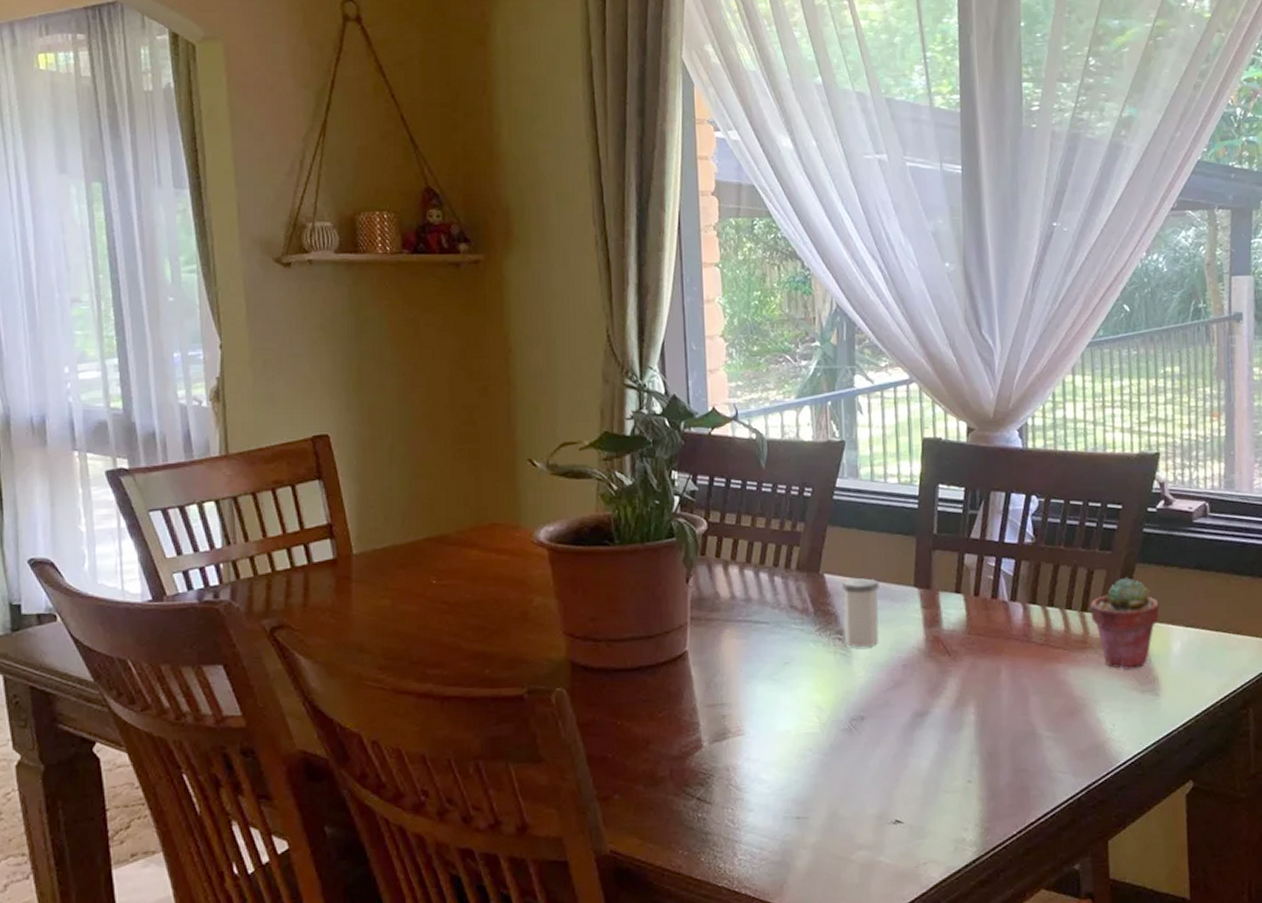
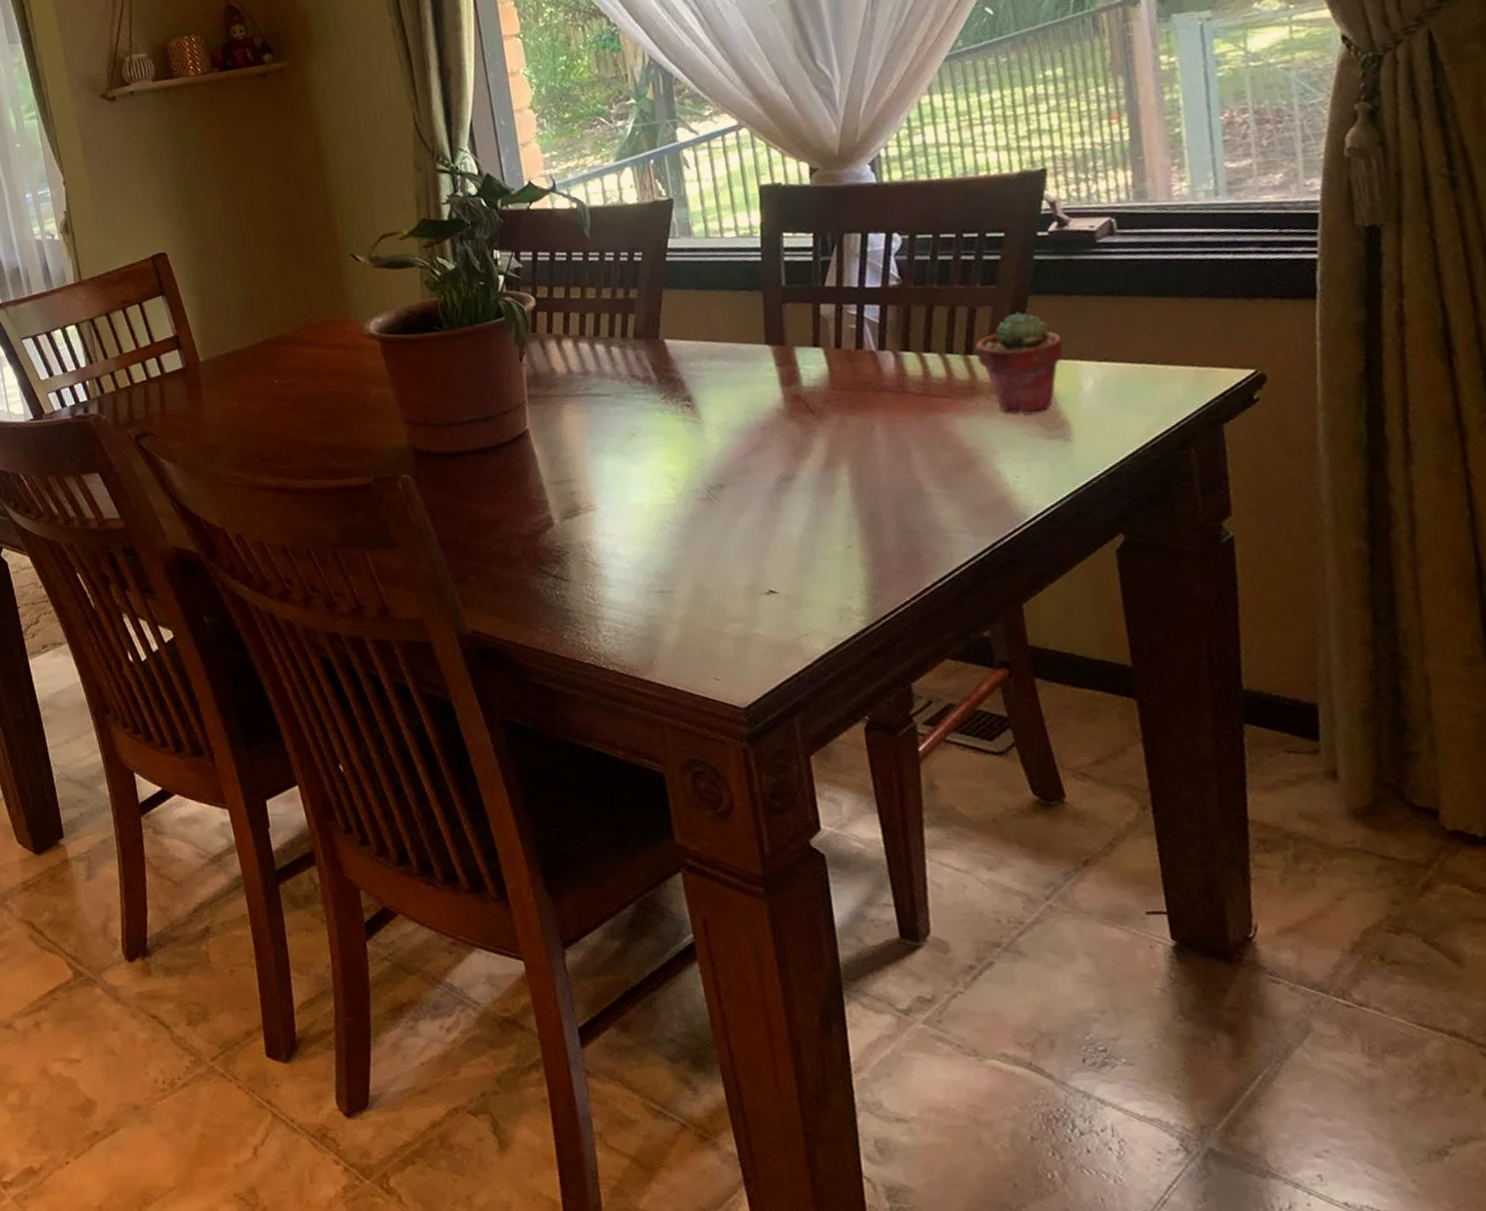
salt shaker: present [841,578,879,648] -> none [684,340,732,414]

